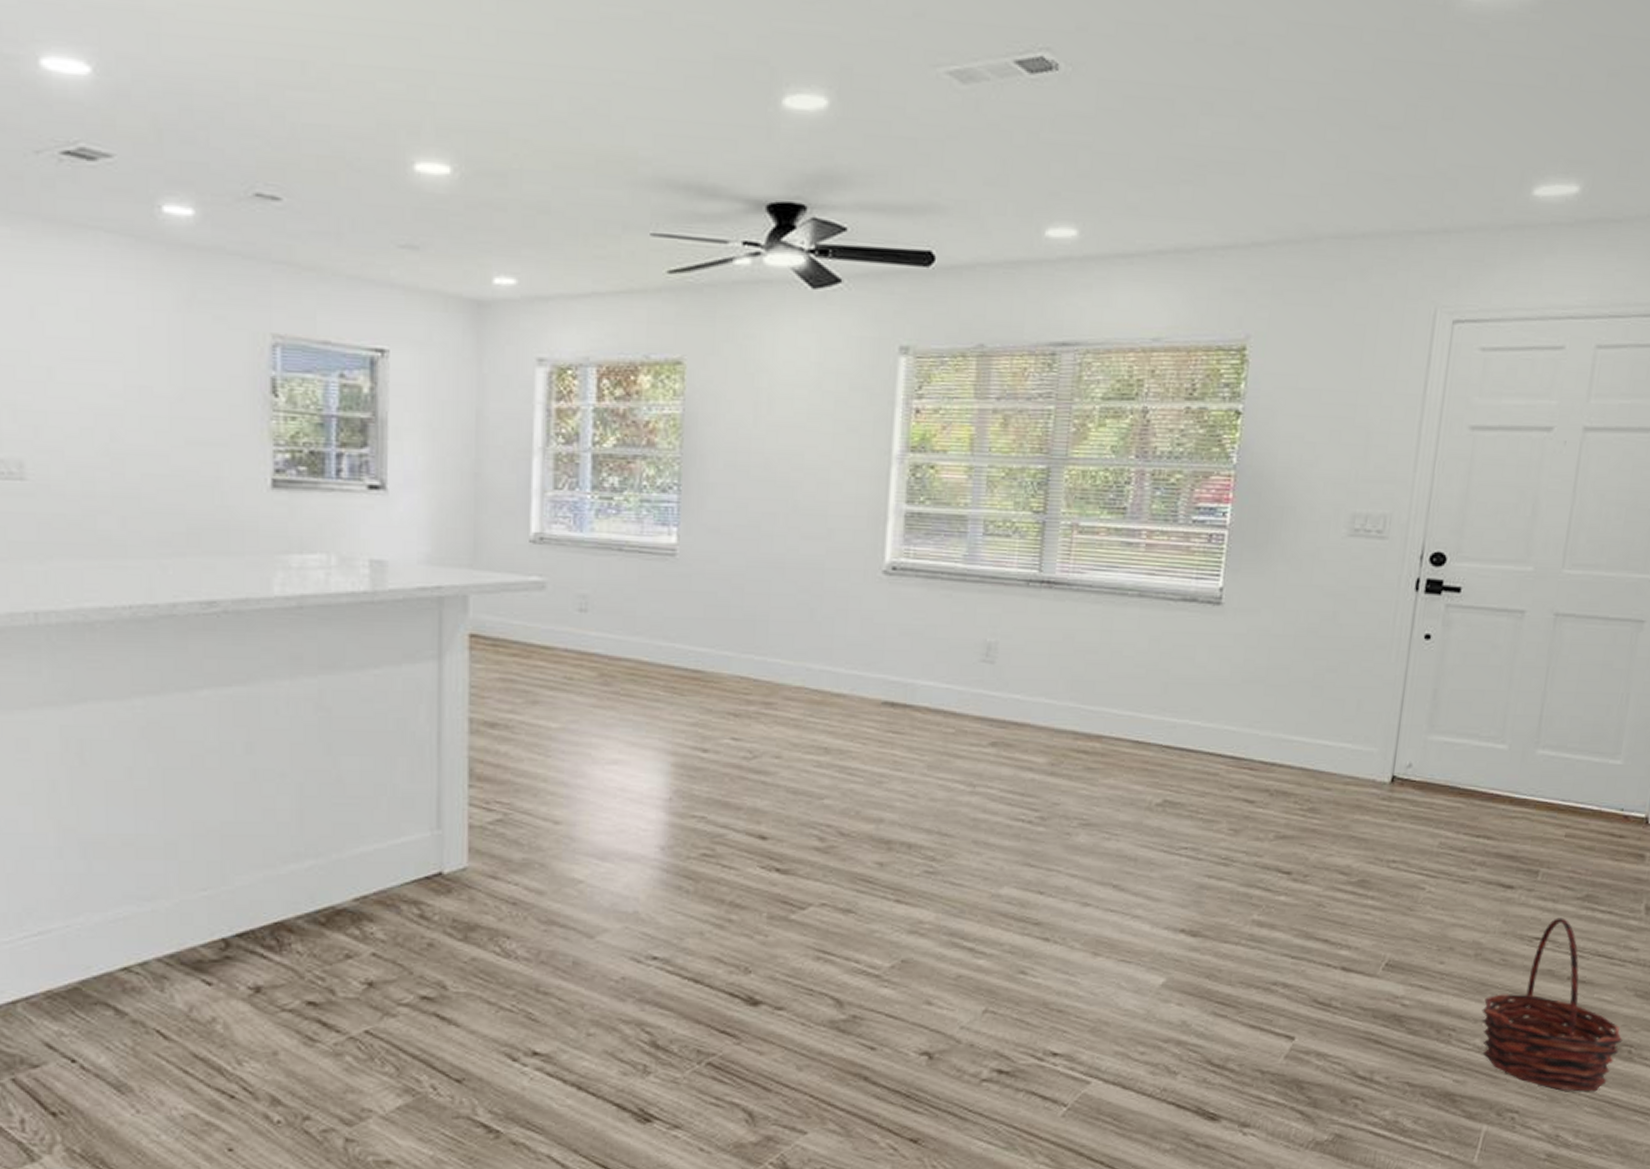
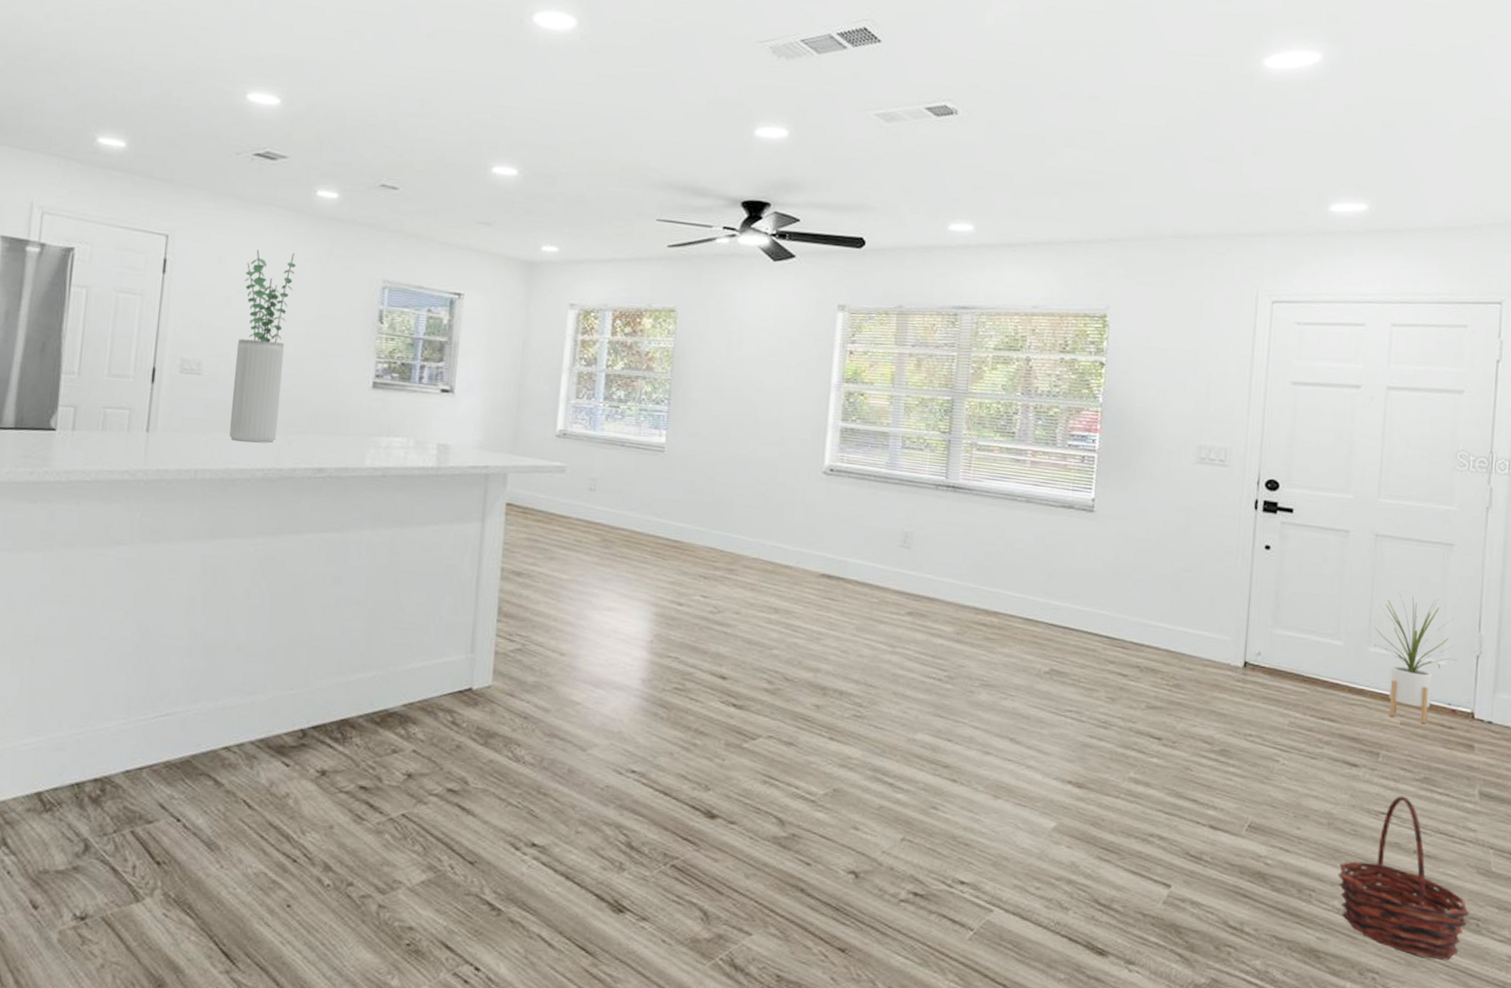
vase: none [70,296,144,572] -> present [229,250,296,444]
house plant: none [1543,684,1637,836] -> present [1375,594,1457,725]

